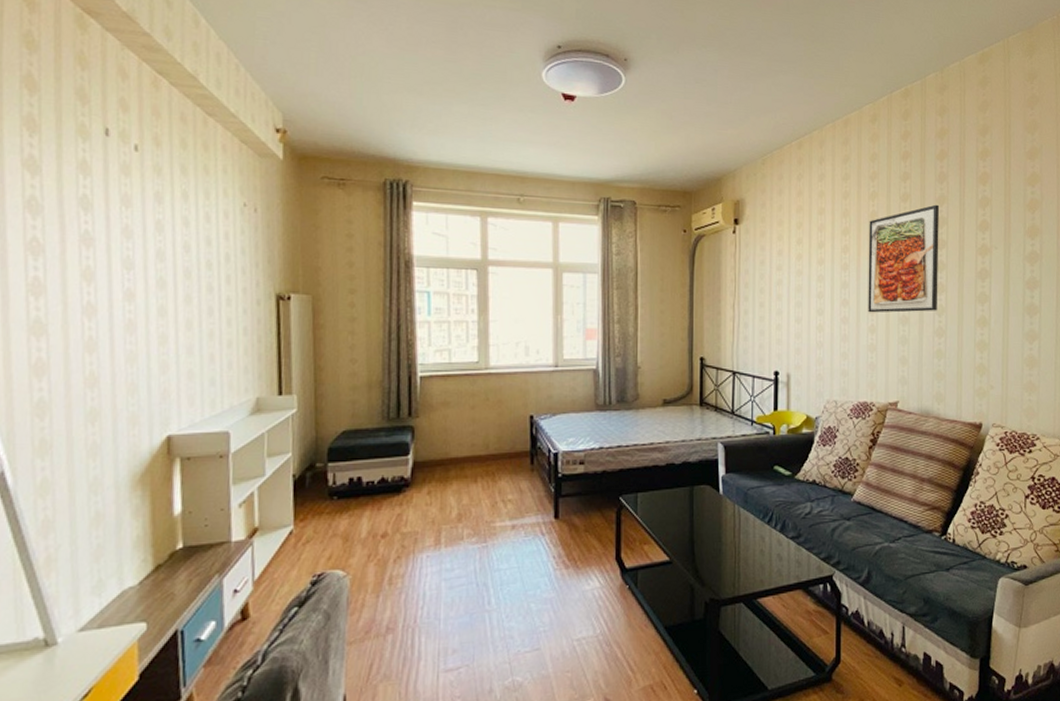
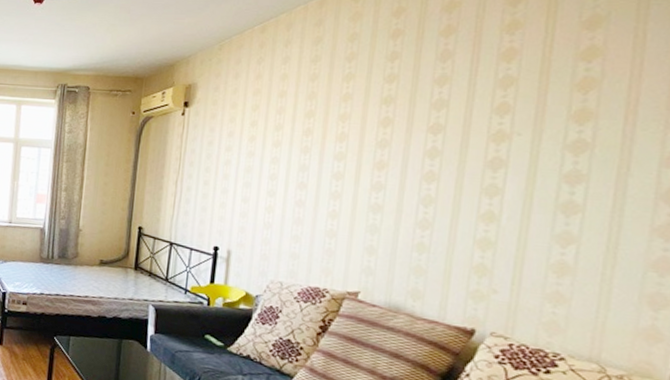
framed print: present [868,204,940,313] -> none [330,85,439,201]

